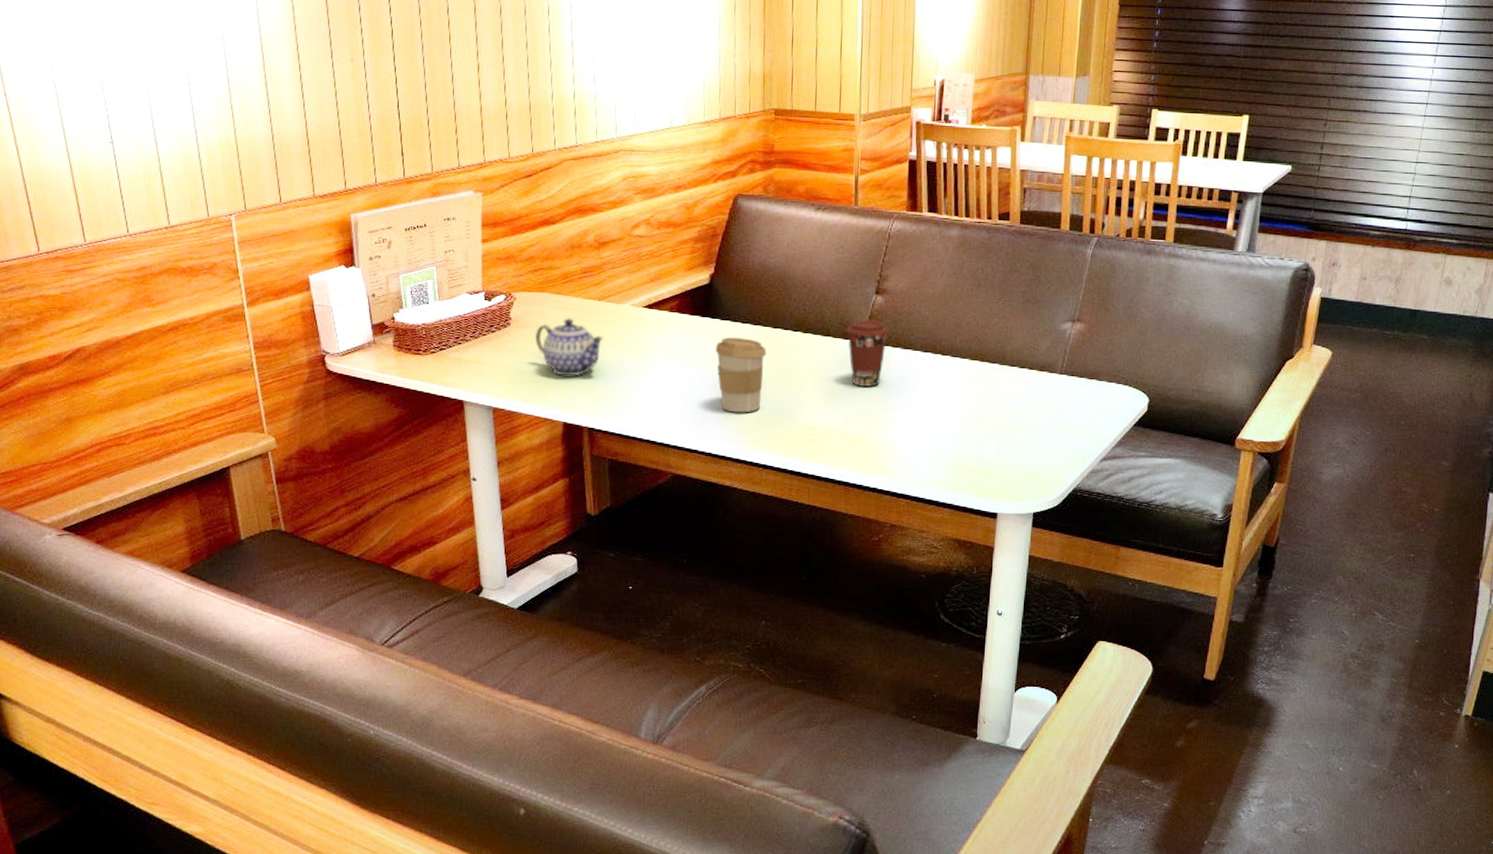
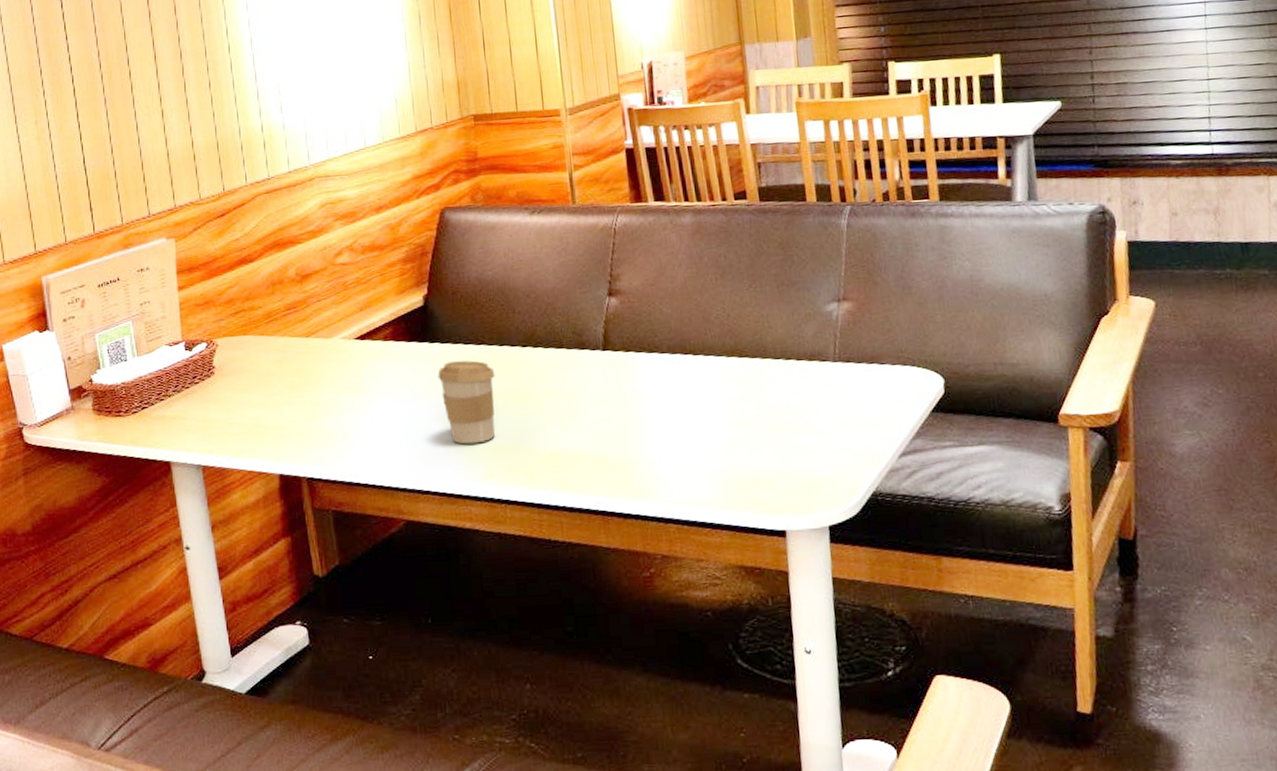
teapot: present [534,318,603,376] -> none [241,359,315,423]
coffee cup: present [846,319,889,387] -> none [580,324,630,400]

